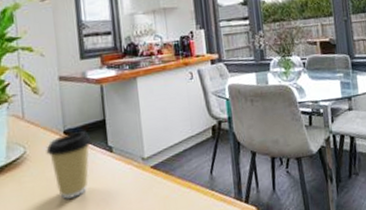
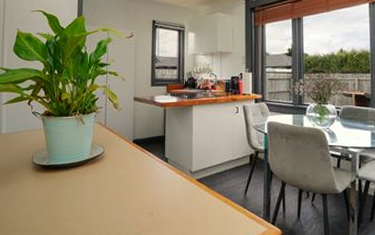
coffee cup: present [46,130,92,199] -> none [119,141,153,193]

